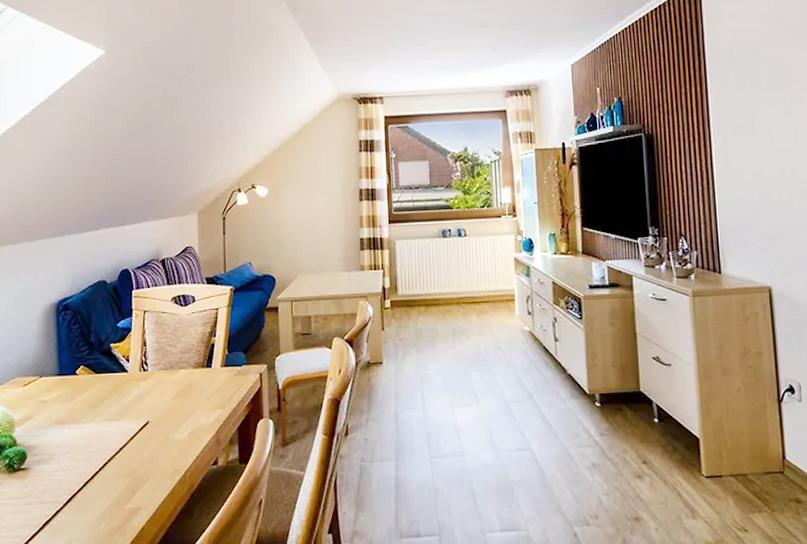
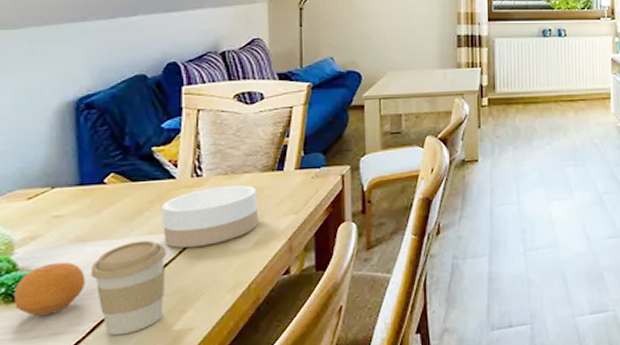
fruit: none [15,441,63,485] -> present [14,262,86,316]
coffee cup: none [66,426,121,509] -> present [90,240,167,336]
bowl: none [118,380,192,434] -> present [162,185,258,248]

